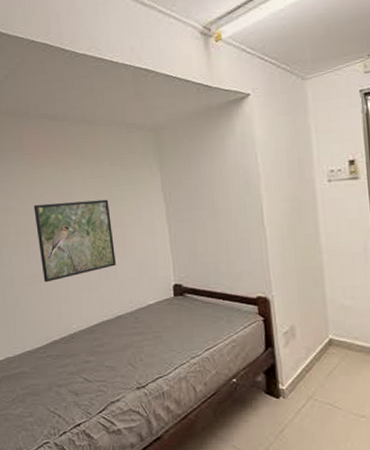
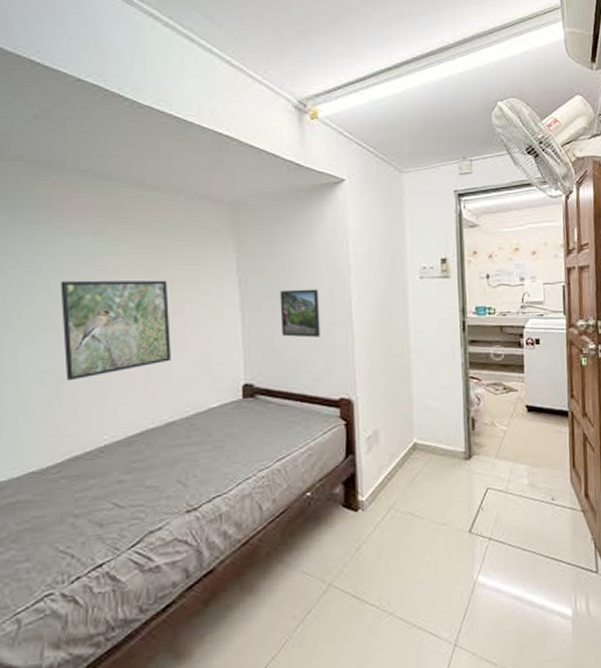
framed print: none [199,198,236,243] -> present [280,289,320,338]

